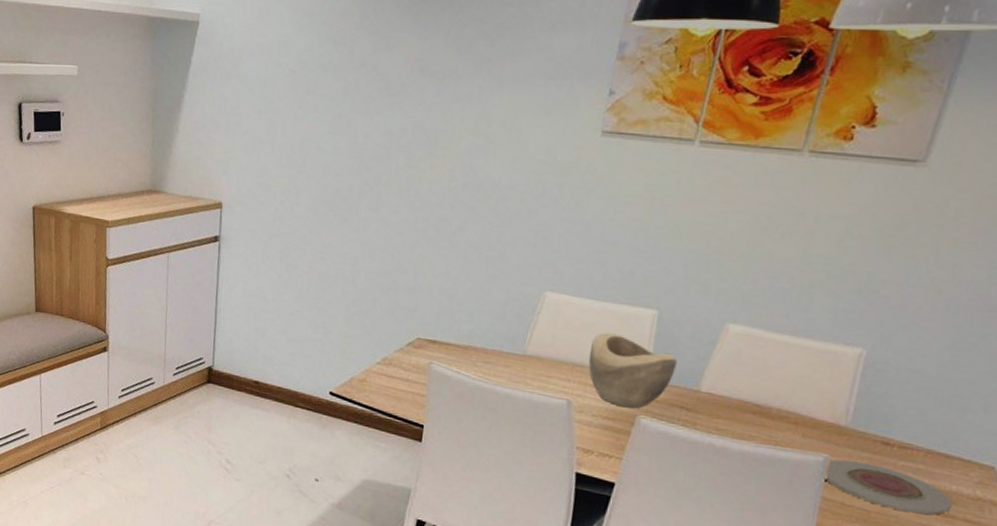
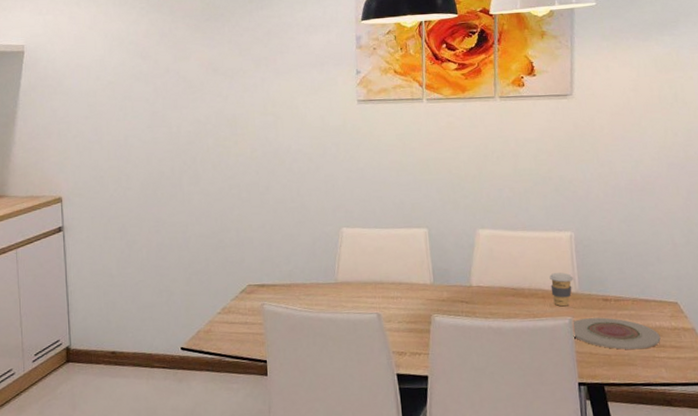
decorative bowl: present [588,332,677,409] -> none [385,252,451,311]
coffee cup: none [808,396,847,441] -> present [549,272,574,307]

